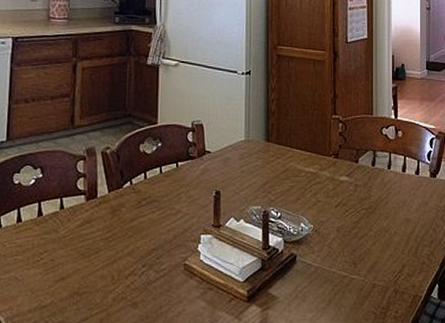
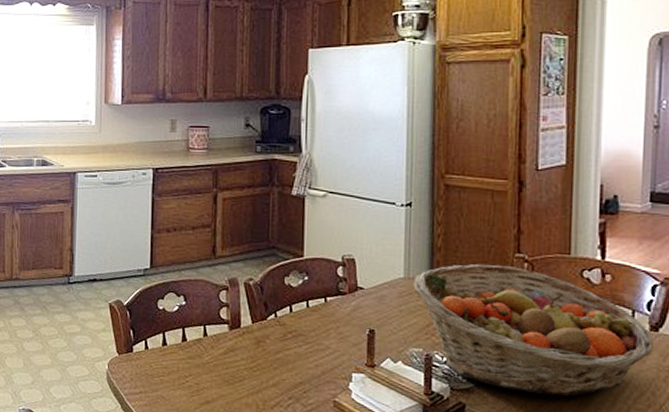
fruit basket: none [253,125,433,240] -> present [413,264,653,396]

